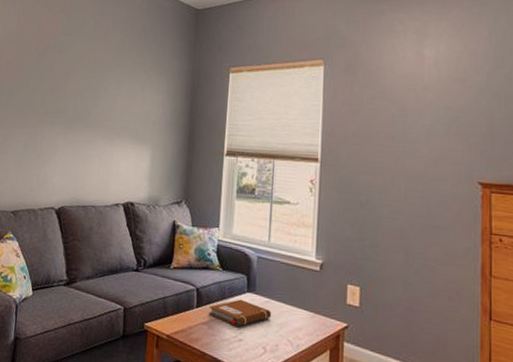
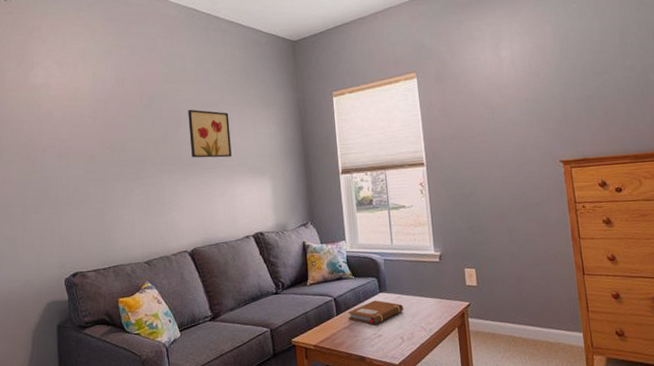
wall art: none [76,64,120,119] -> present [188,109,232,158]

